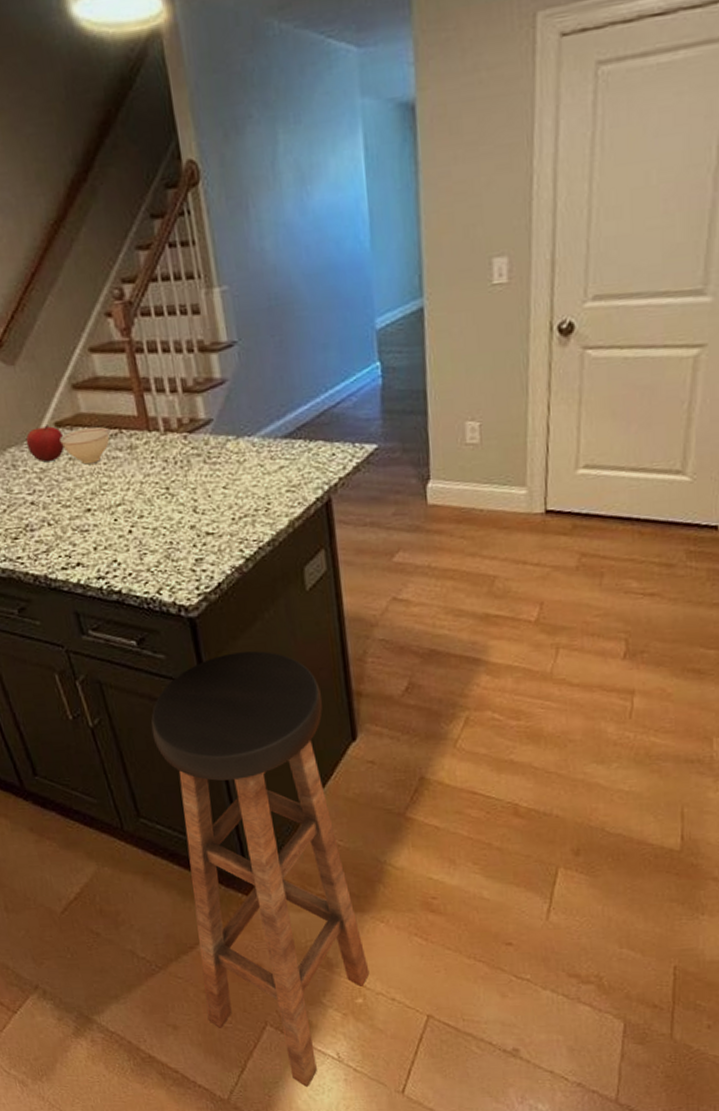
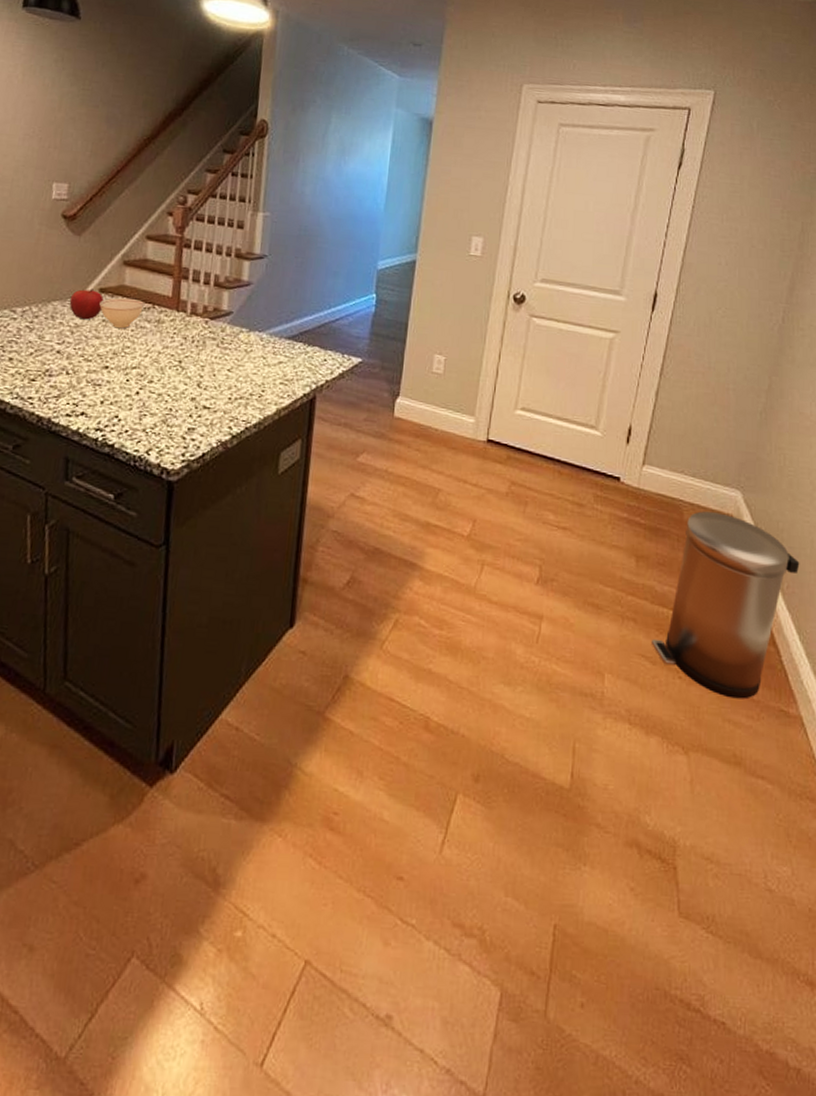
bar stool: present [150,651,370,1087] -> none [70,521,272,1048]

